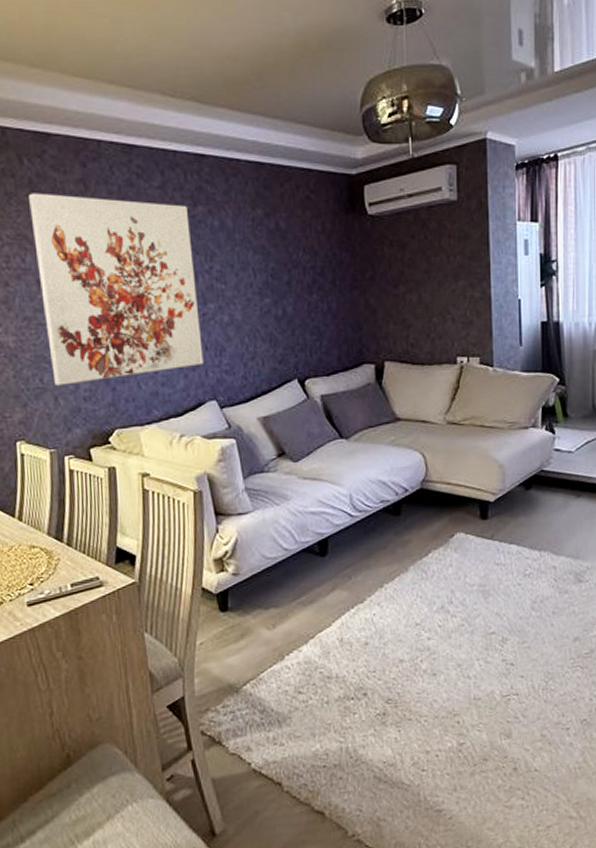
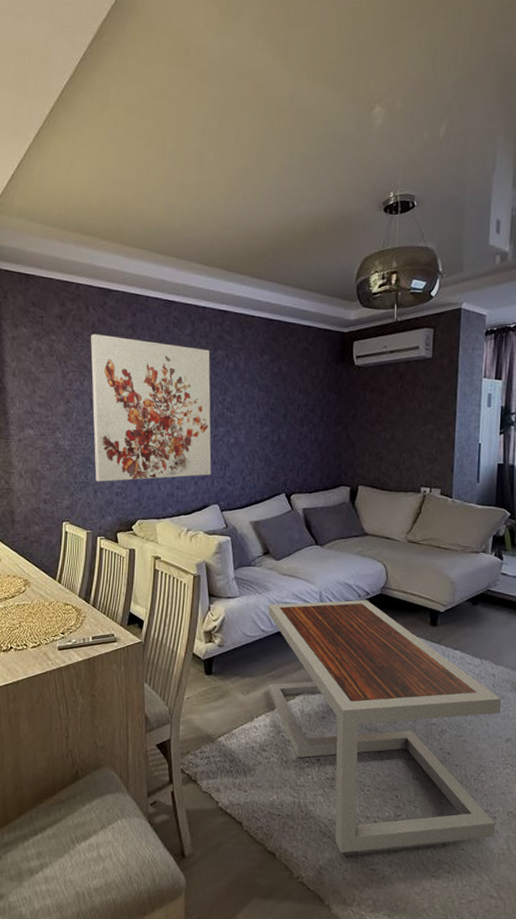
coffee table: none [289,497,570,798] -> present [268,599,501,853]

